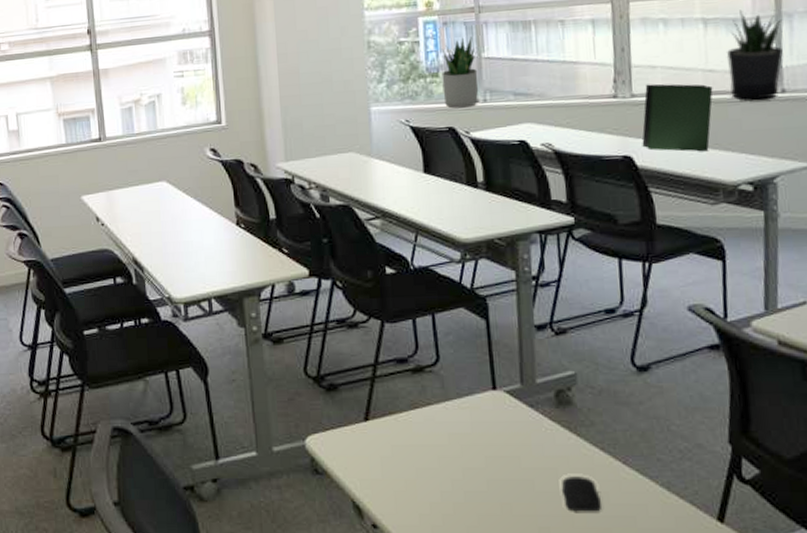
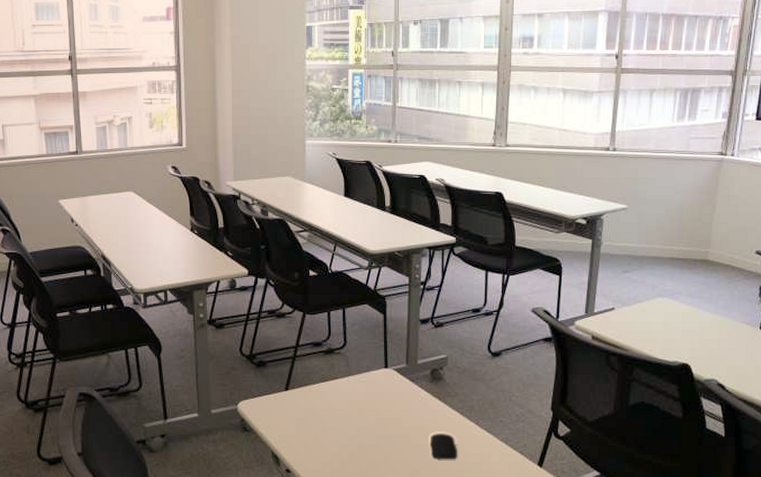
planter: present [441,36,479,109] -> none [364,88,392,146]
binder: present [642,83,713,152] -> none [510,137,565,192]
planter: present [726,10,783,100] -> none [577,84,620,155]

